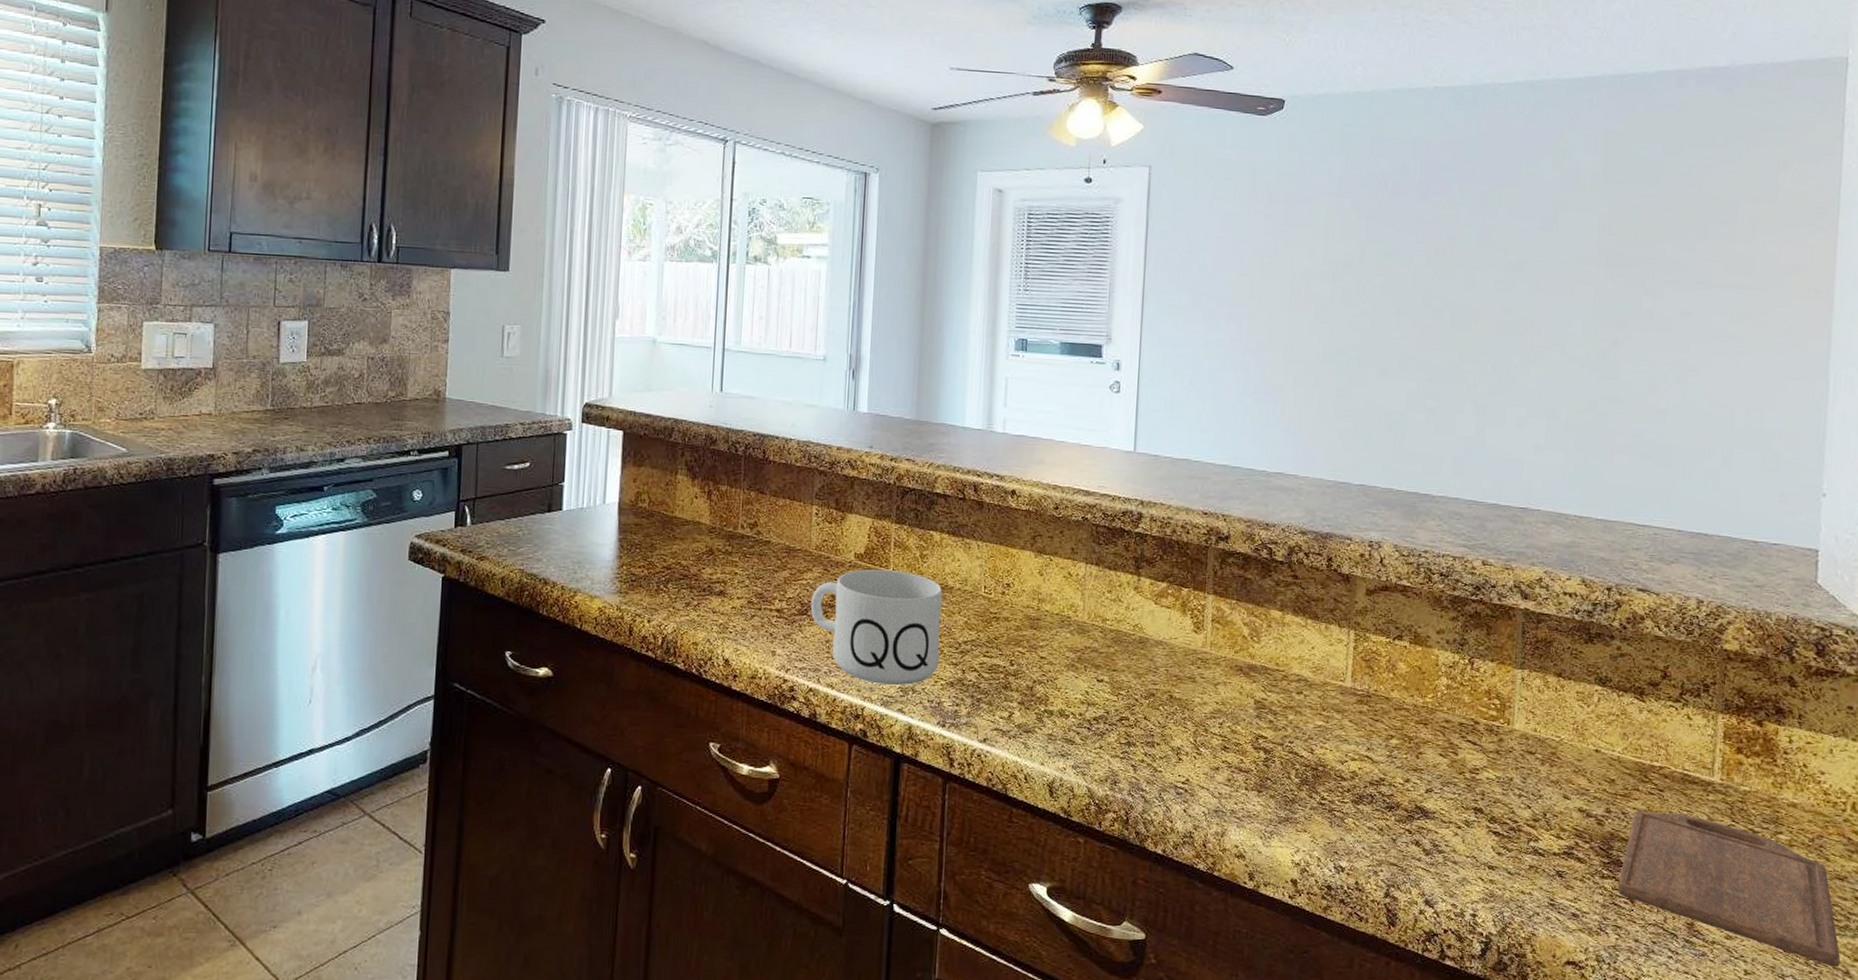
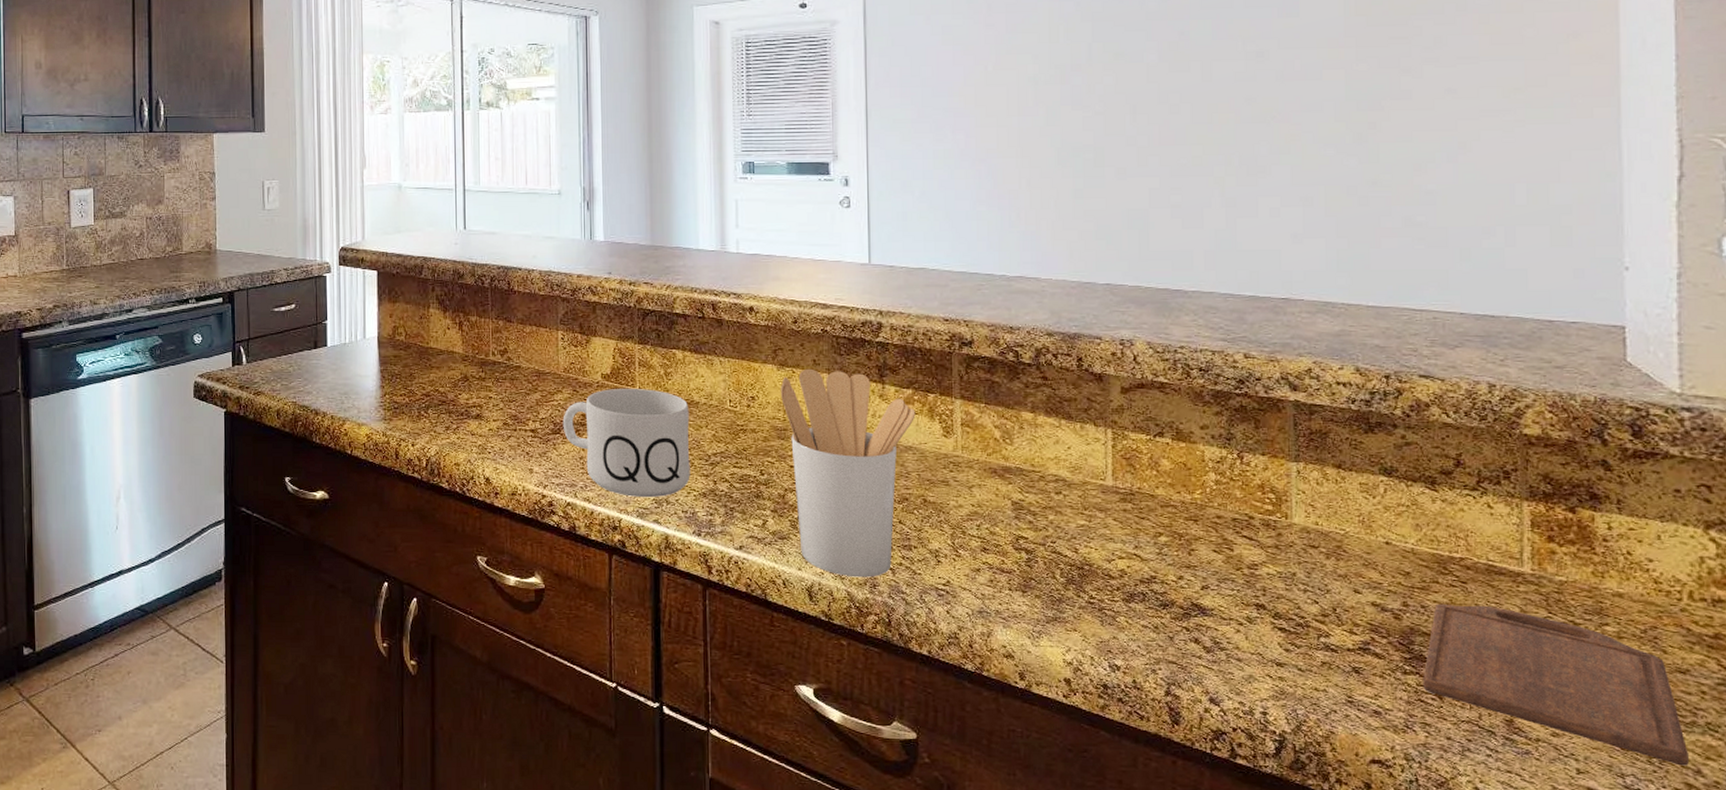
utensil holder: none [1036,557,1169,774] -> present [780,368,916,578]

